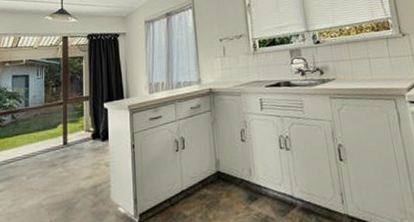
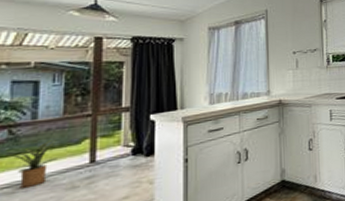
house plant: none [12,124,42,163] -> present [7,140,57,188]

